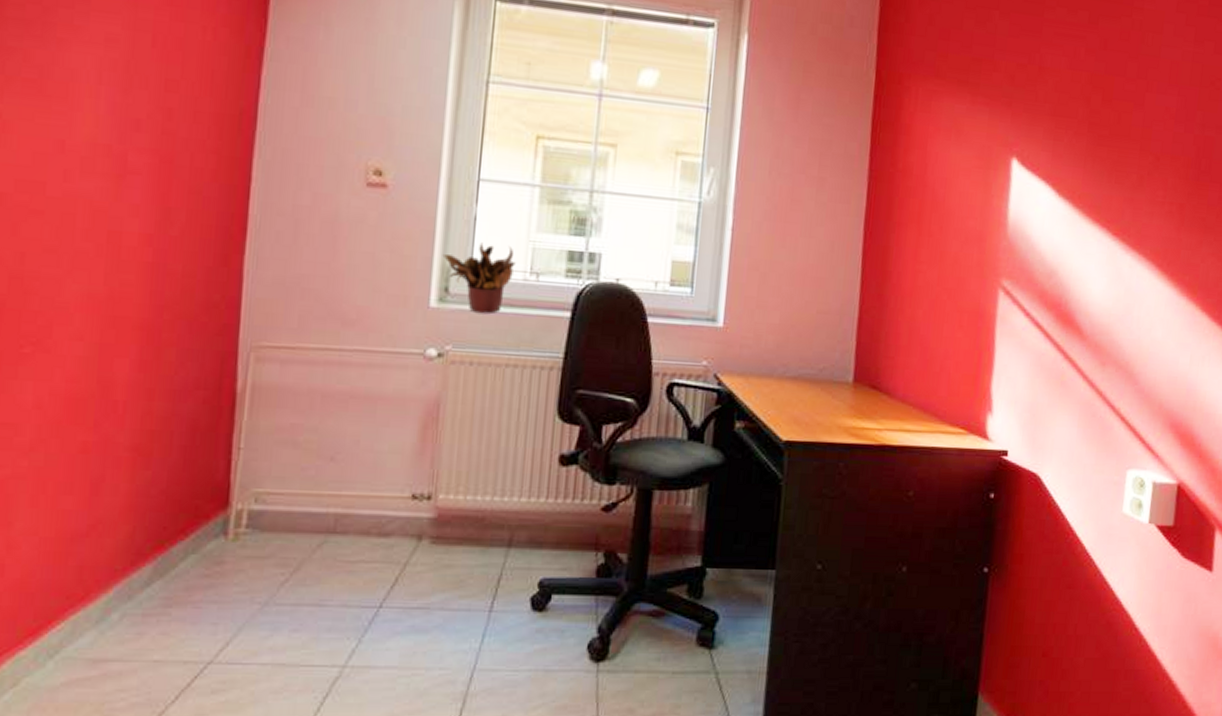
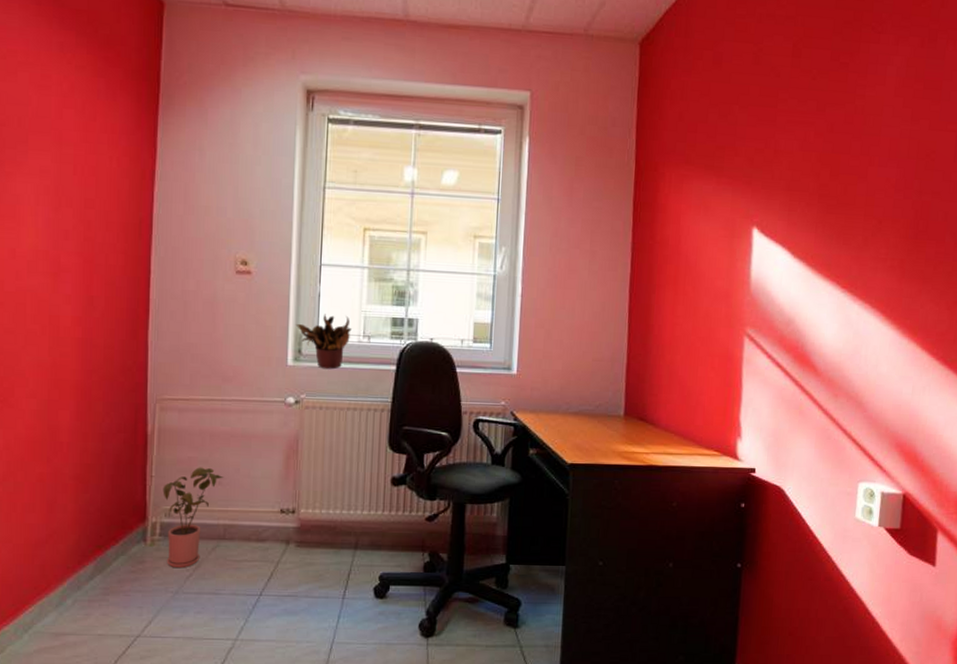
house plant: none [253,437,338,572] -> present [163,467,224,569]

